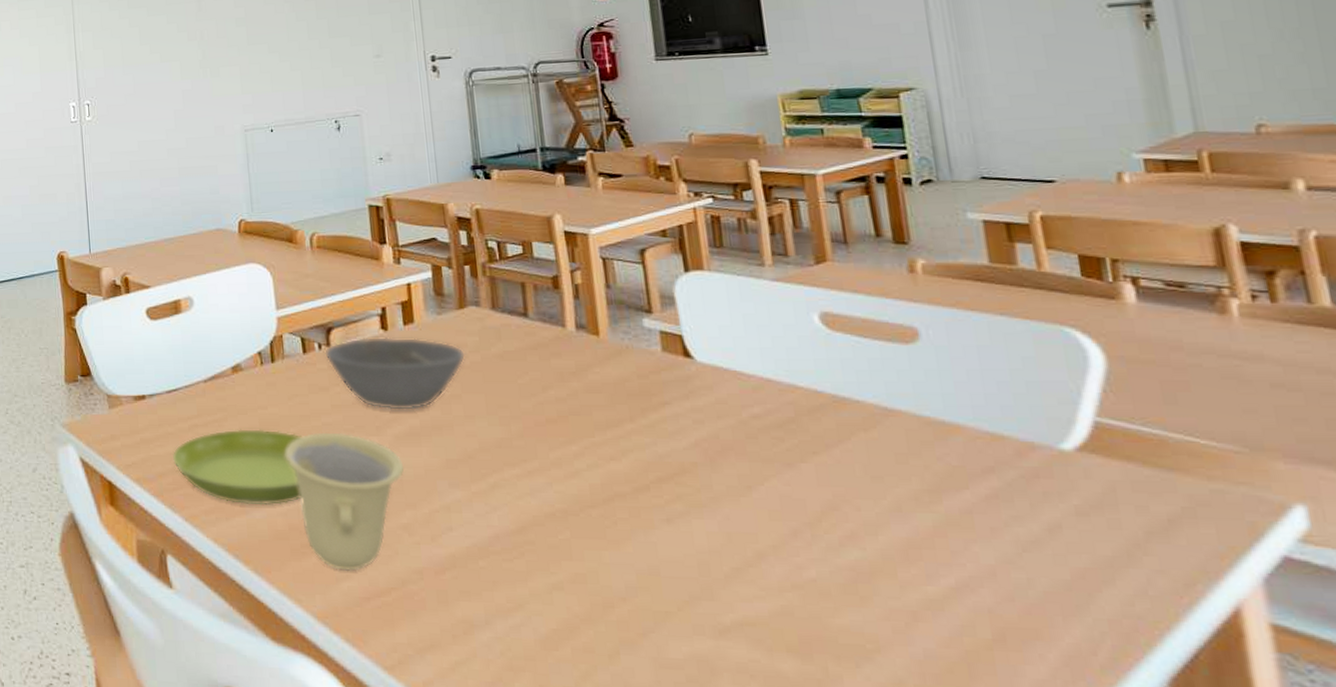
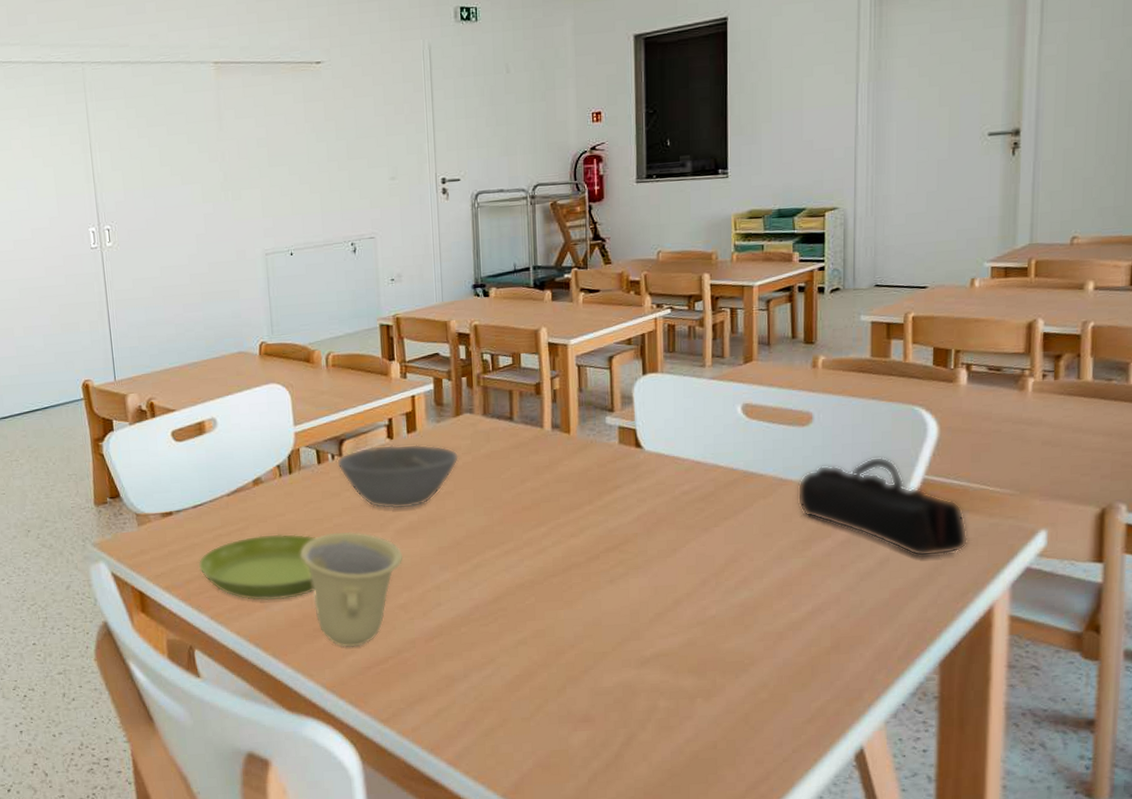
pencil case: none [910,388,1182,528] -> present [797,456,969,557]

